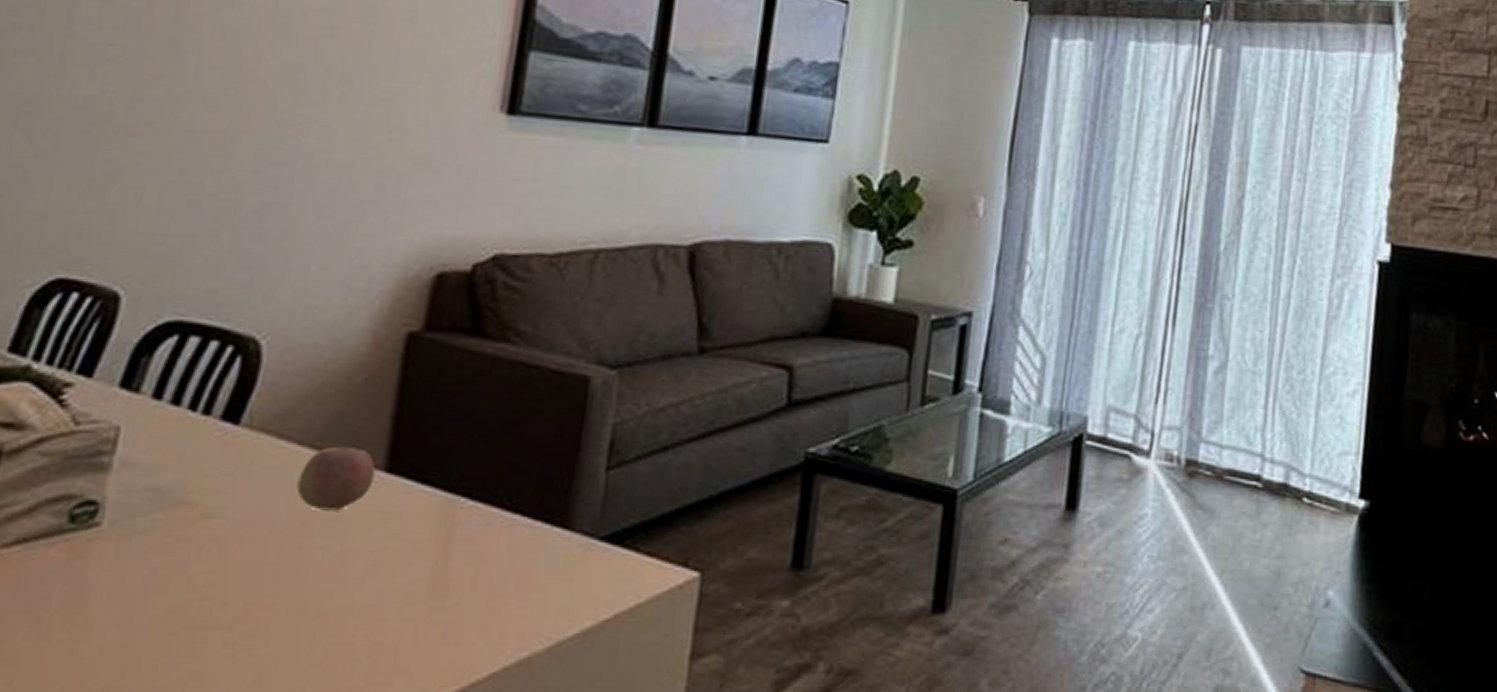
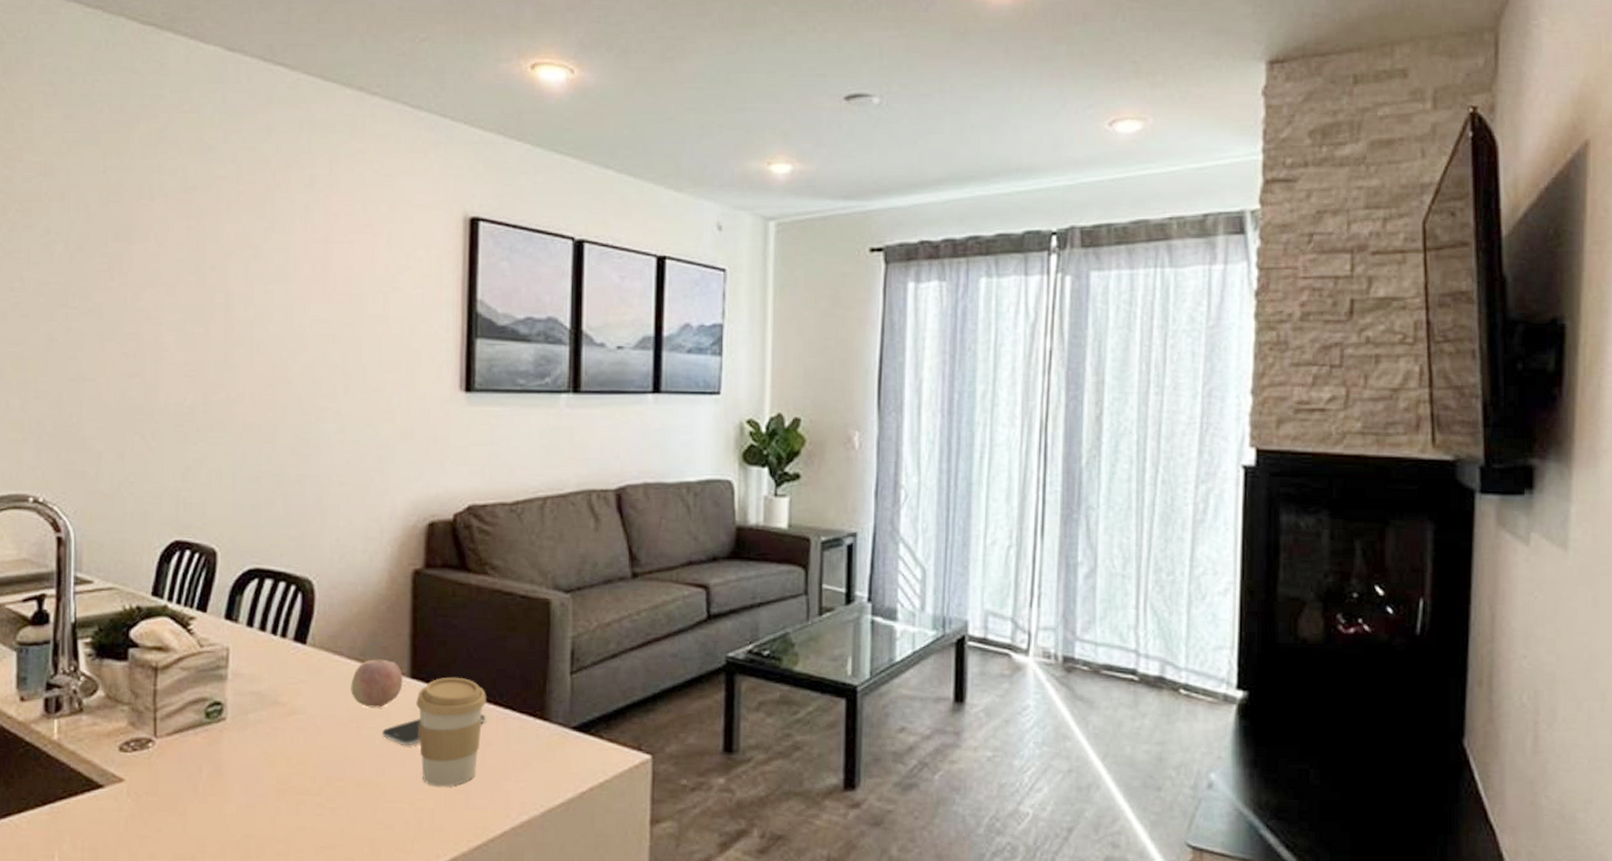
smartphone: none [335,520,486,561] -> present [382,714,486,745]
coffee cup: none [386,471,490,615] -> present [416,677,486,787]

